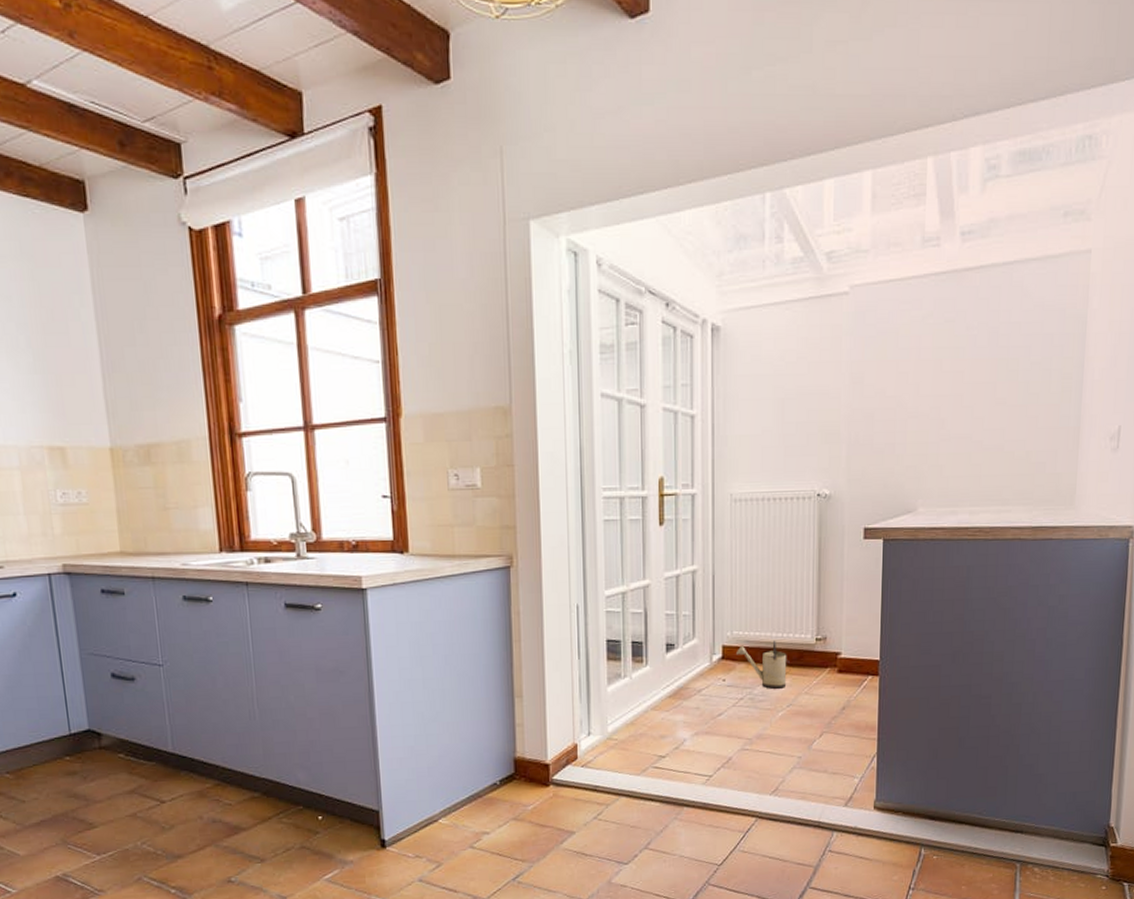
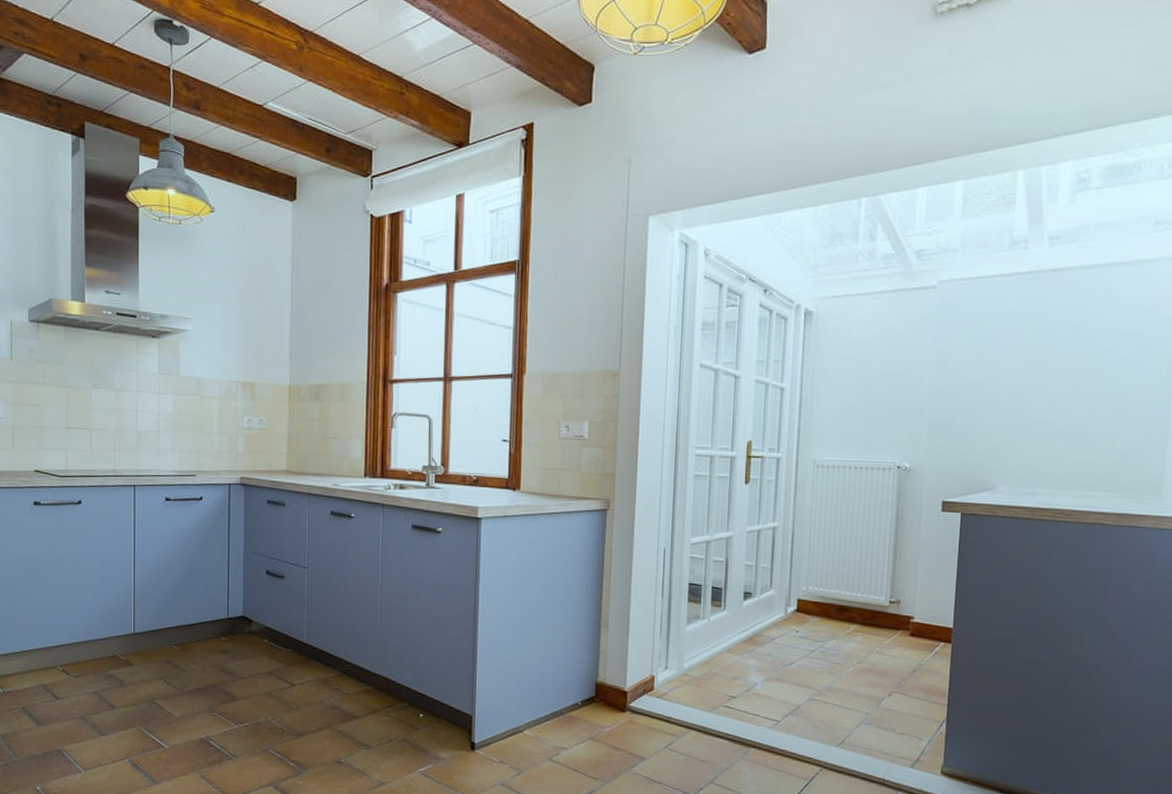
watering can: present [737,640,791,689] -> none [811,598,863,645]

